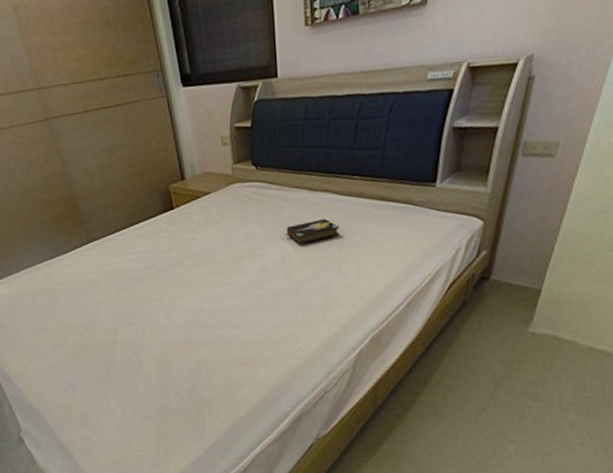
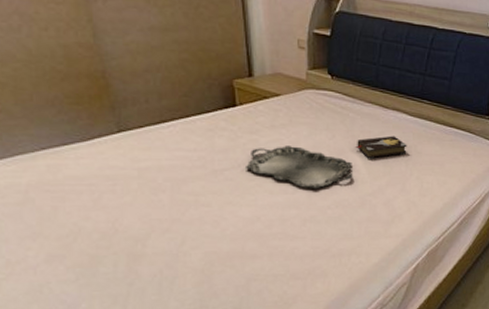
serving tray: none [187,240,286,280] -> present [246,146,353,189]

